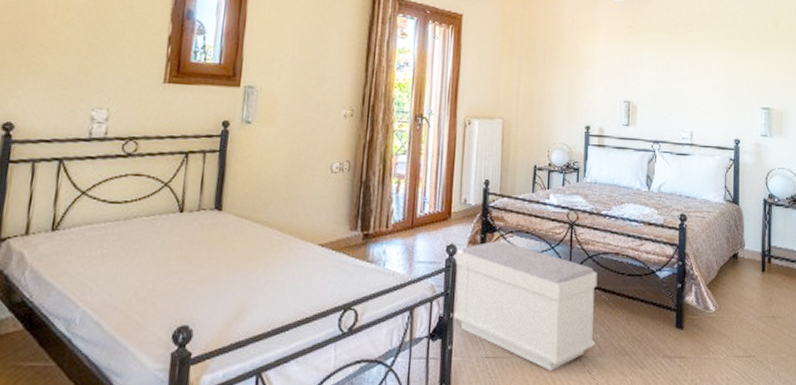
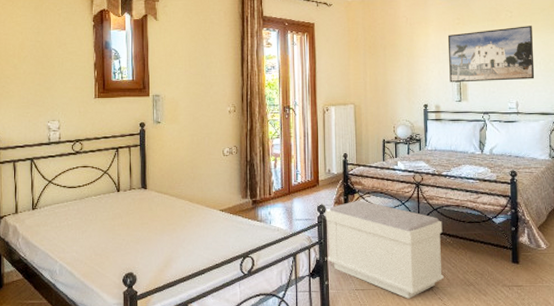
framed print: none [617,42,713,106] -> present [447,26,535,83]

